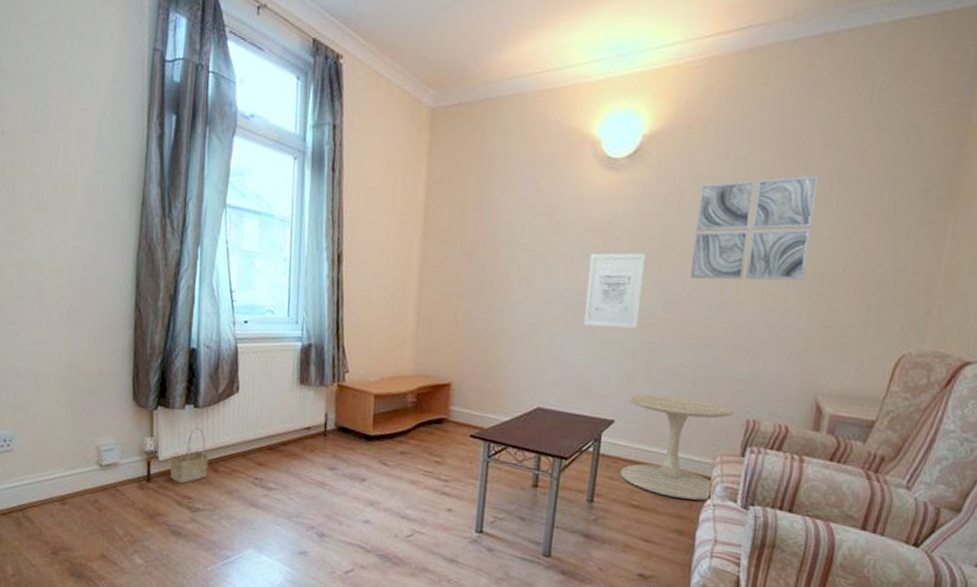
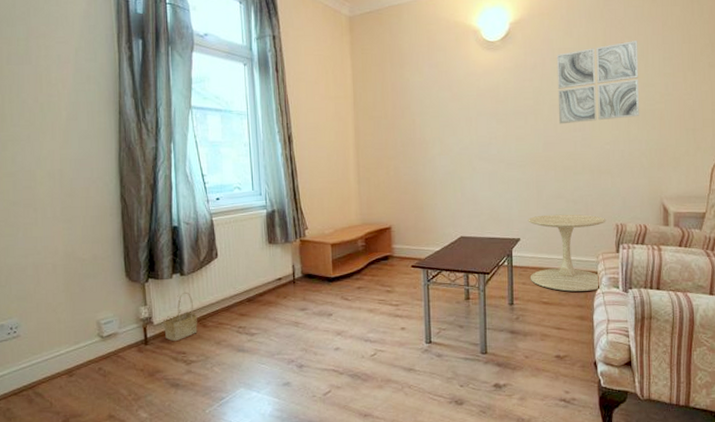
wall art: present [583,252,646,330] -> none [484,109,527,168]

